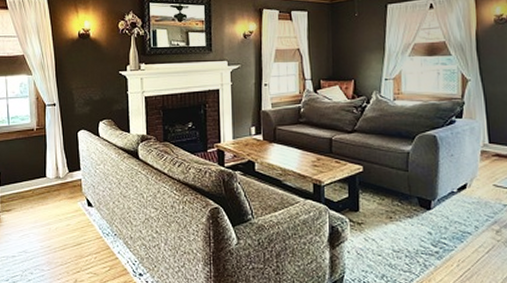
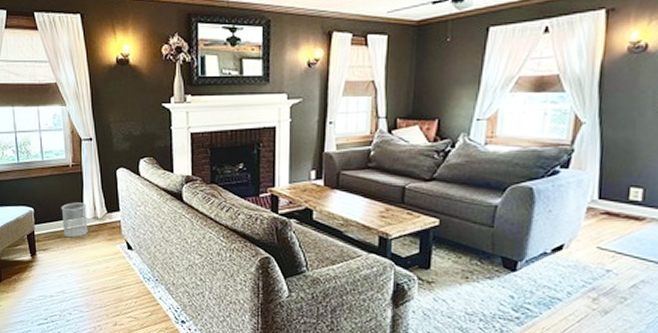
wastebasket: none [25,163,51,198] -> present [61,202,88,238]

